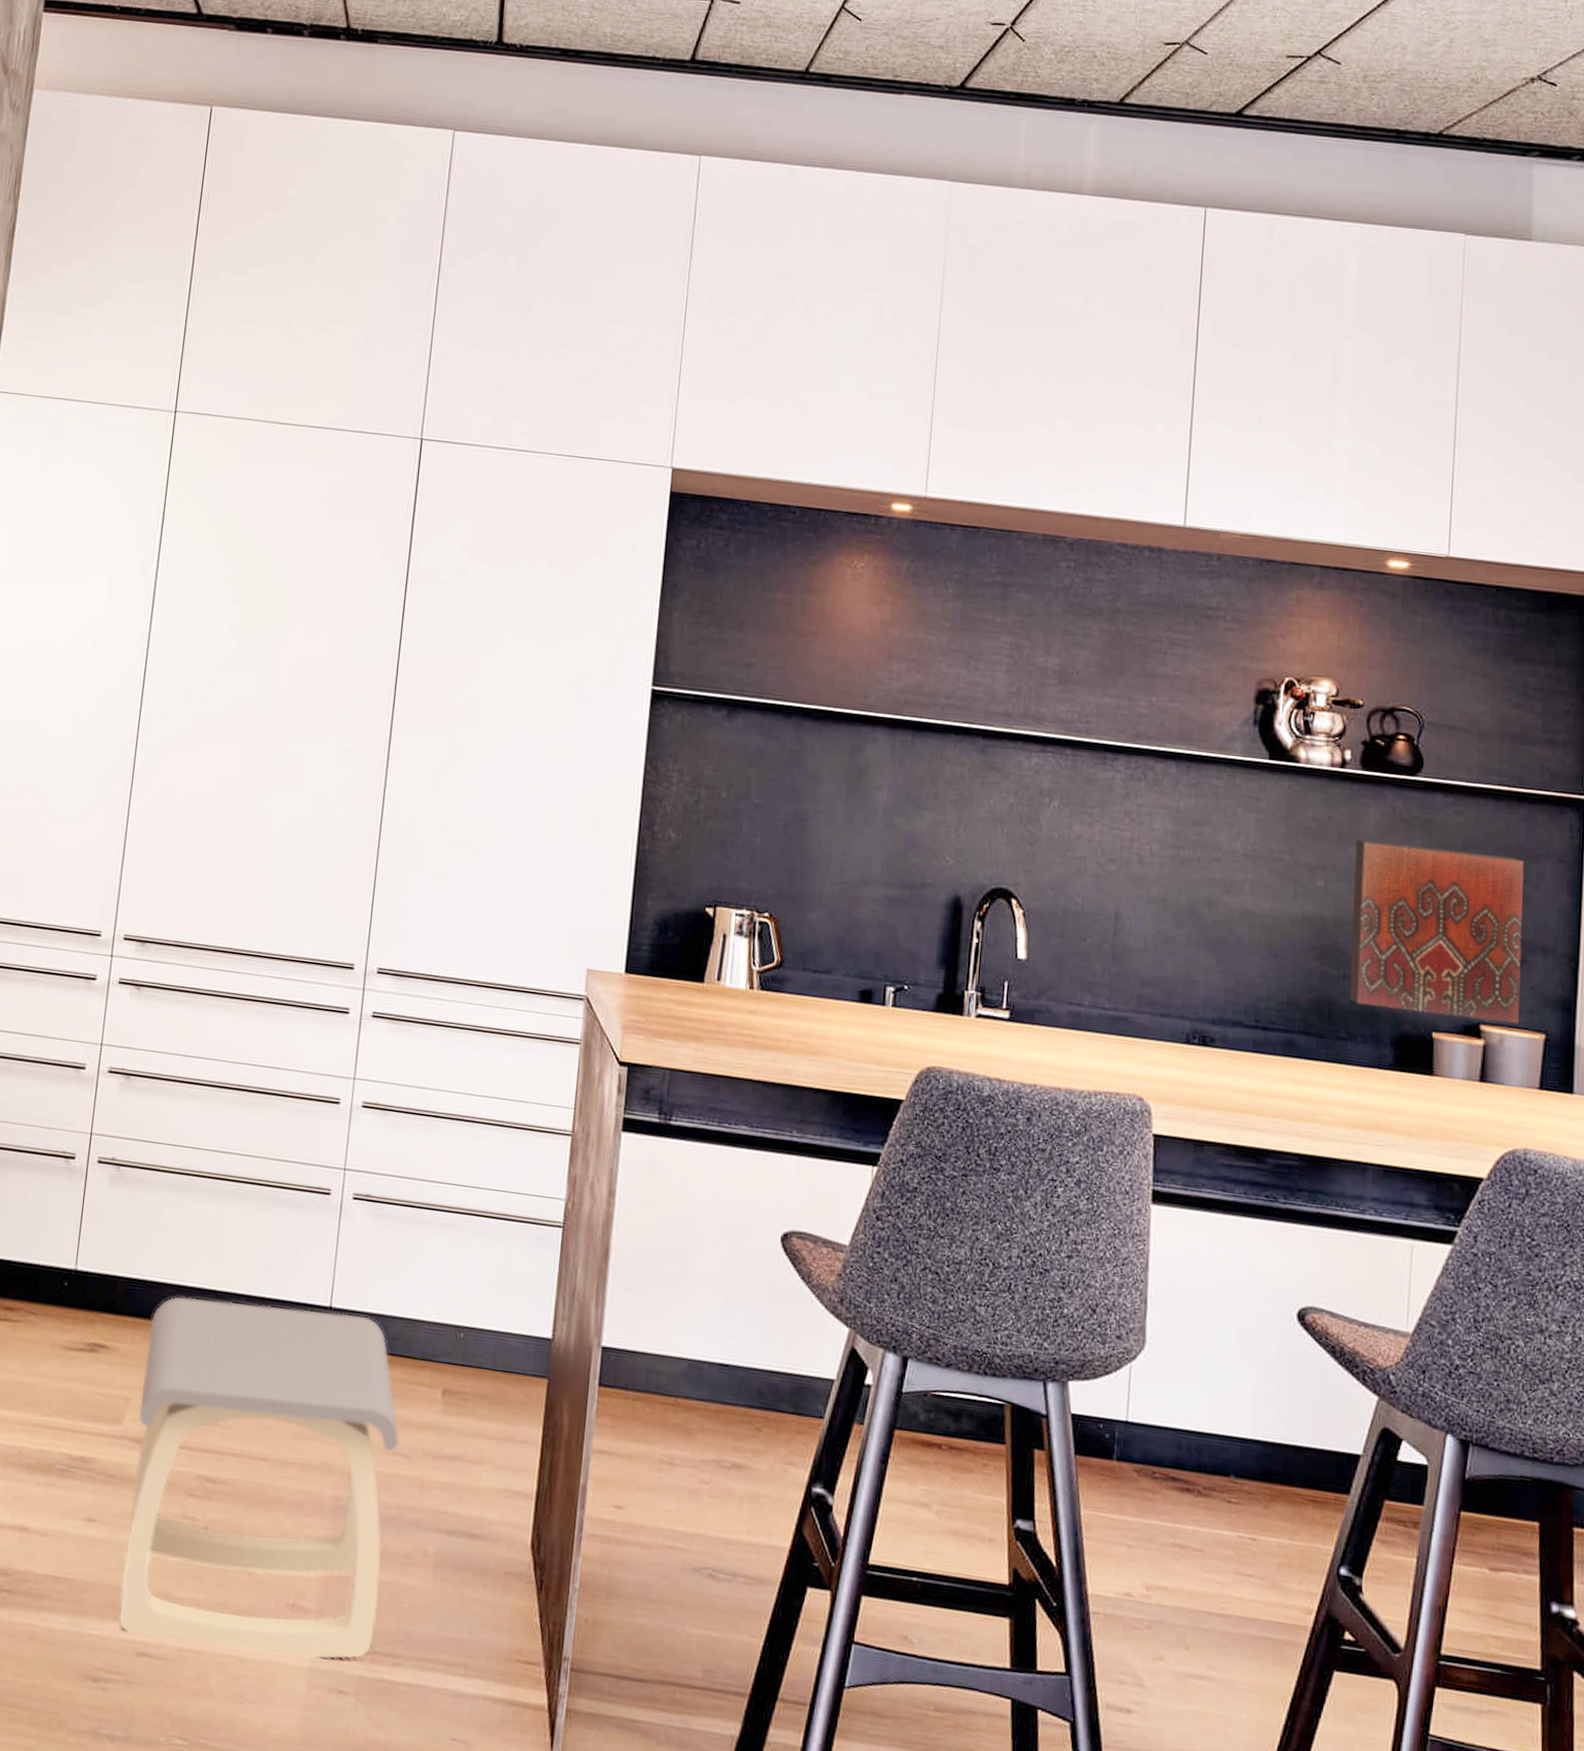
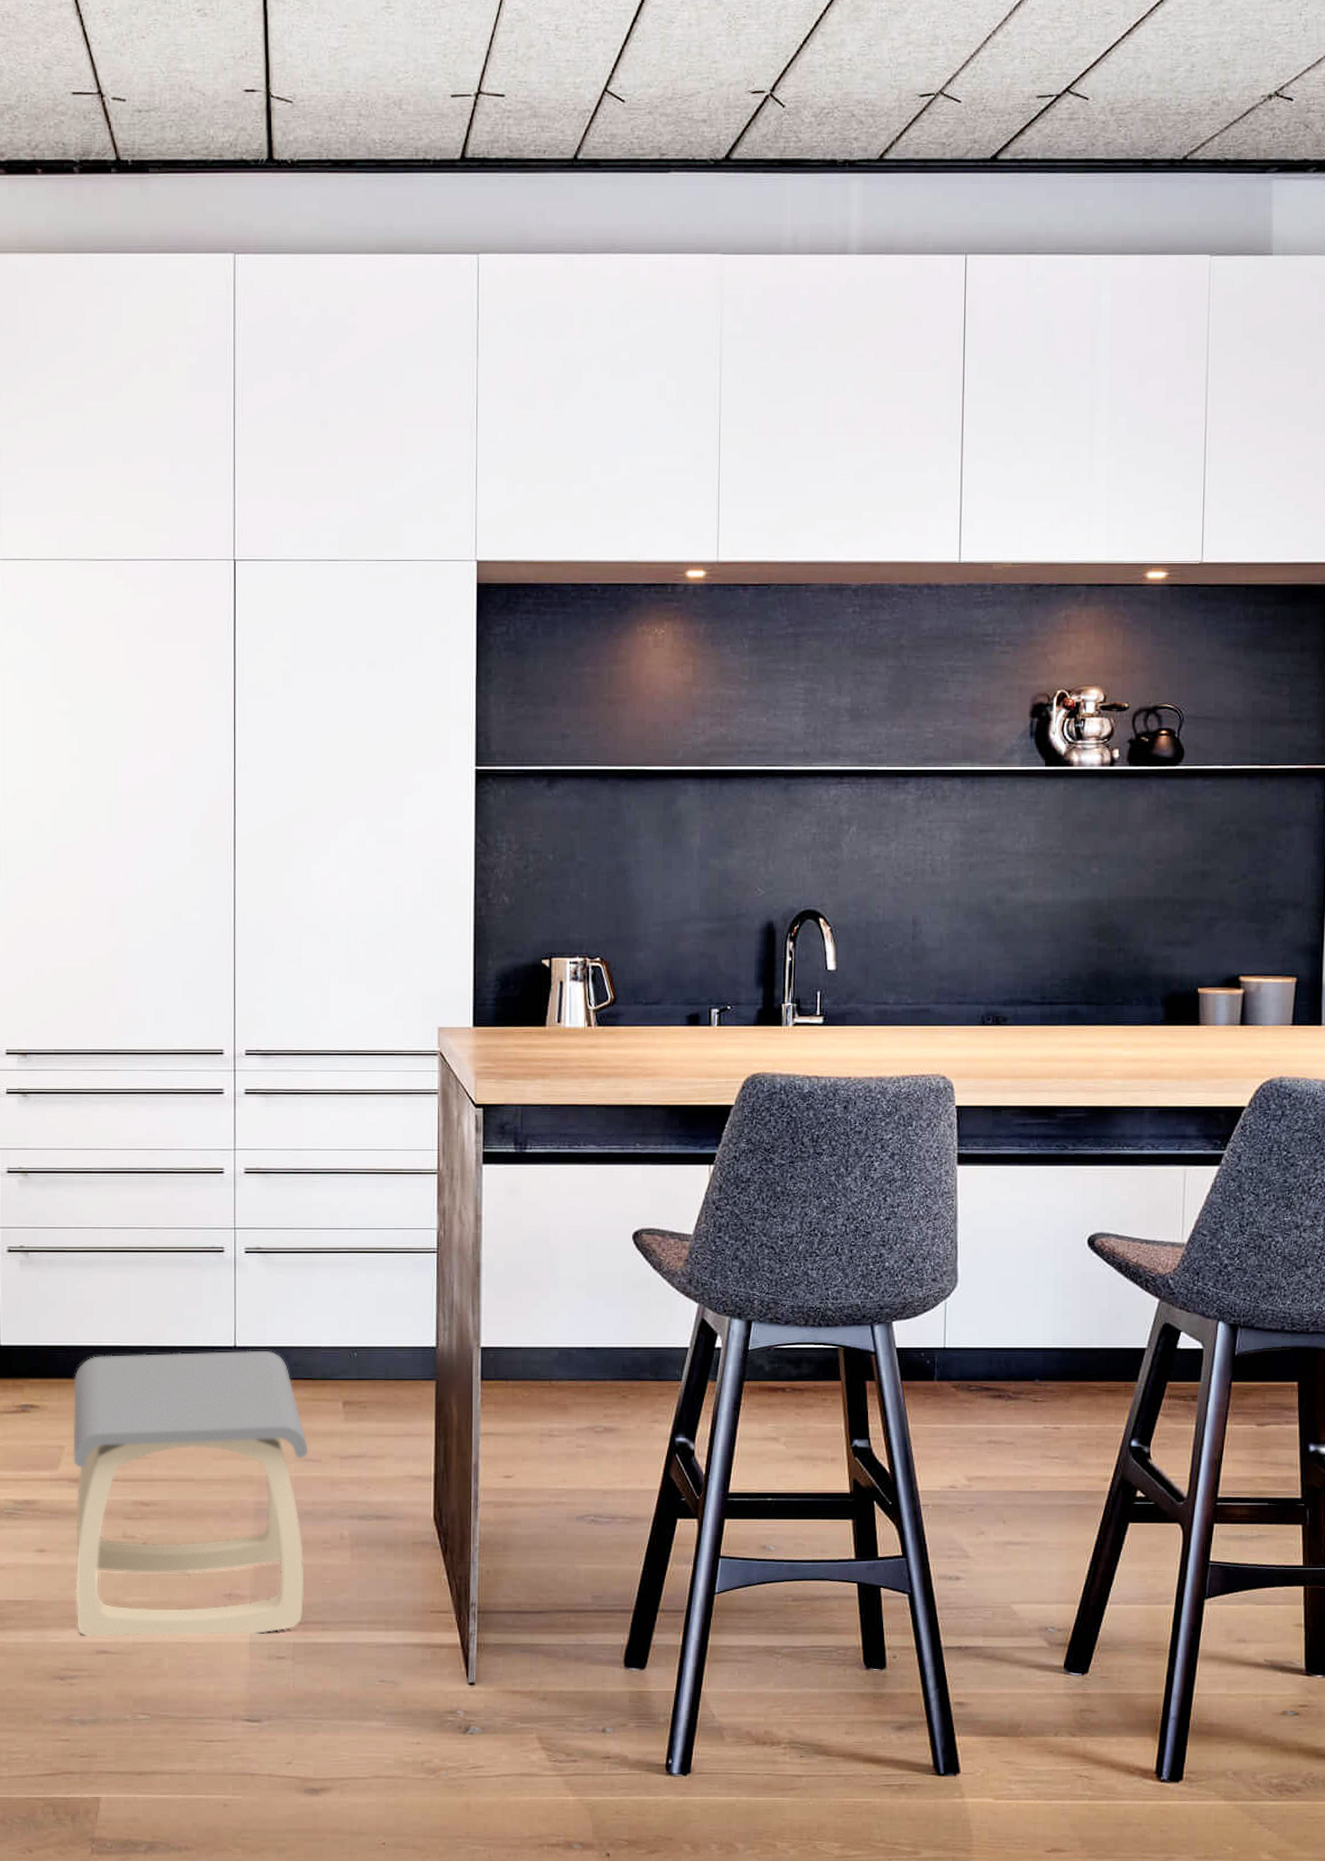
decorative tile: present [1349,839,1524,1025] -> none [1124,828,1275,972]

